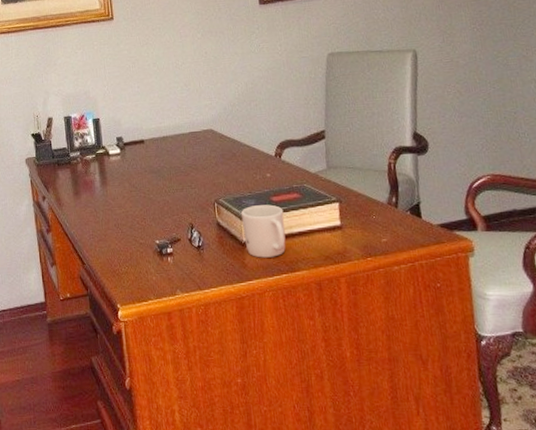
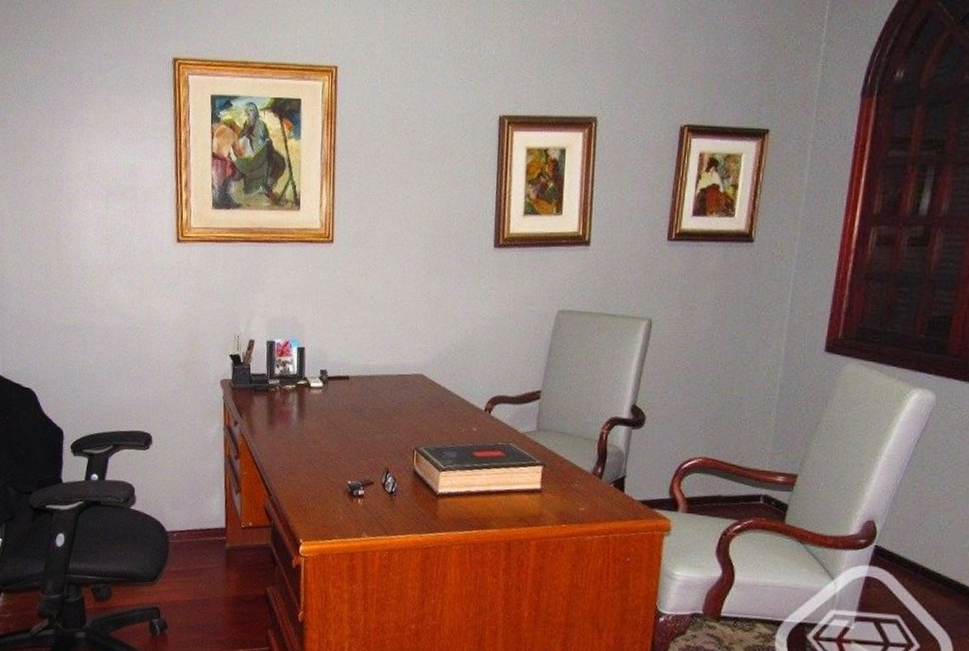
mug: present [240,204,286,258] -> none [439,458,485,512]

